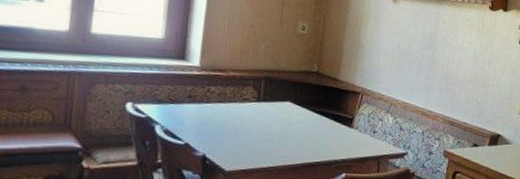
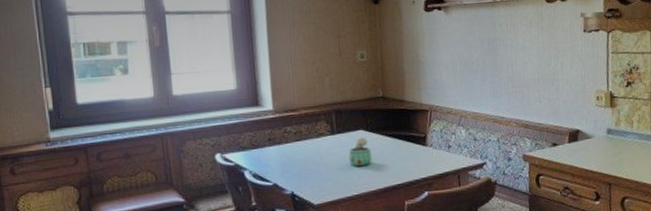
chocolate milk: none [270,109,296,139] -> present [348,137,372,167]

